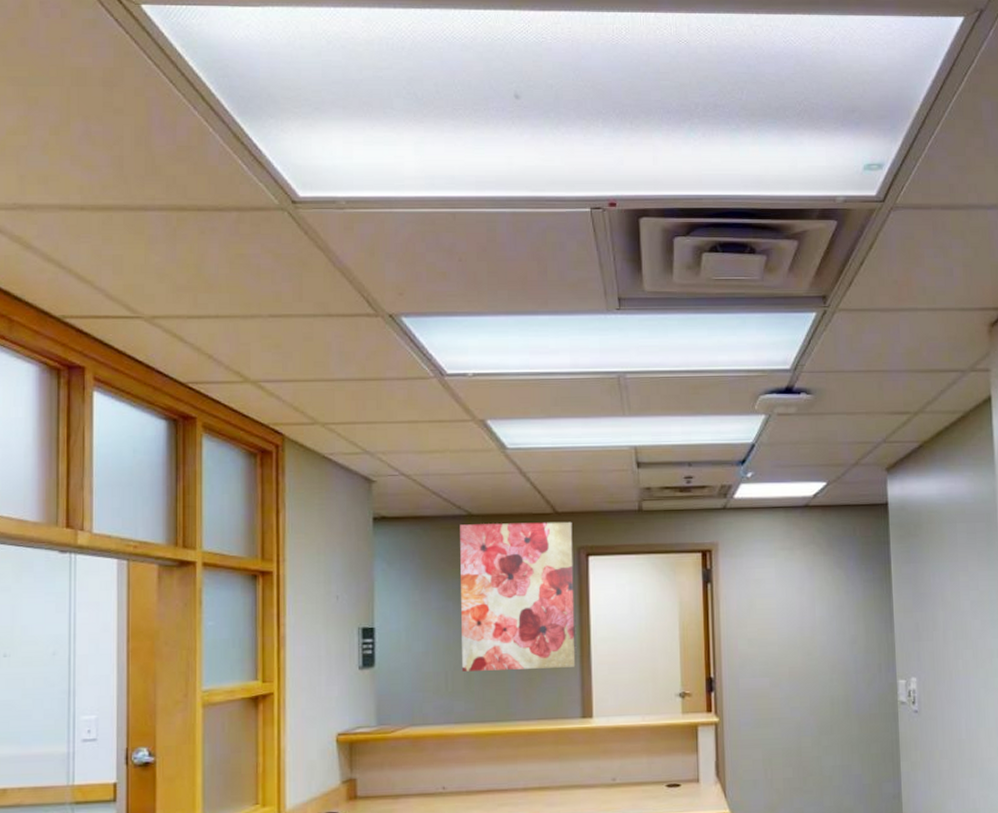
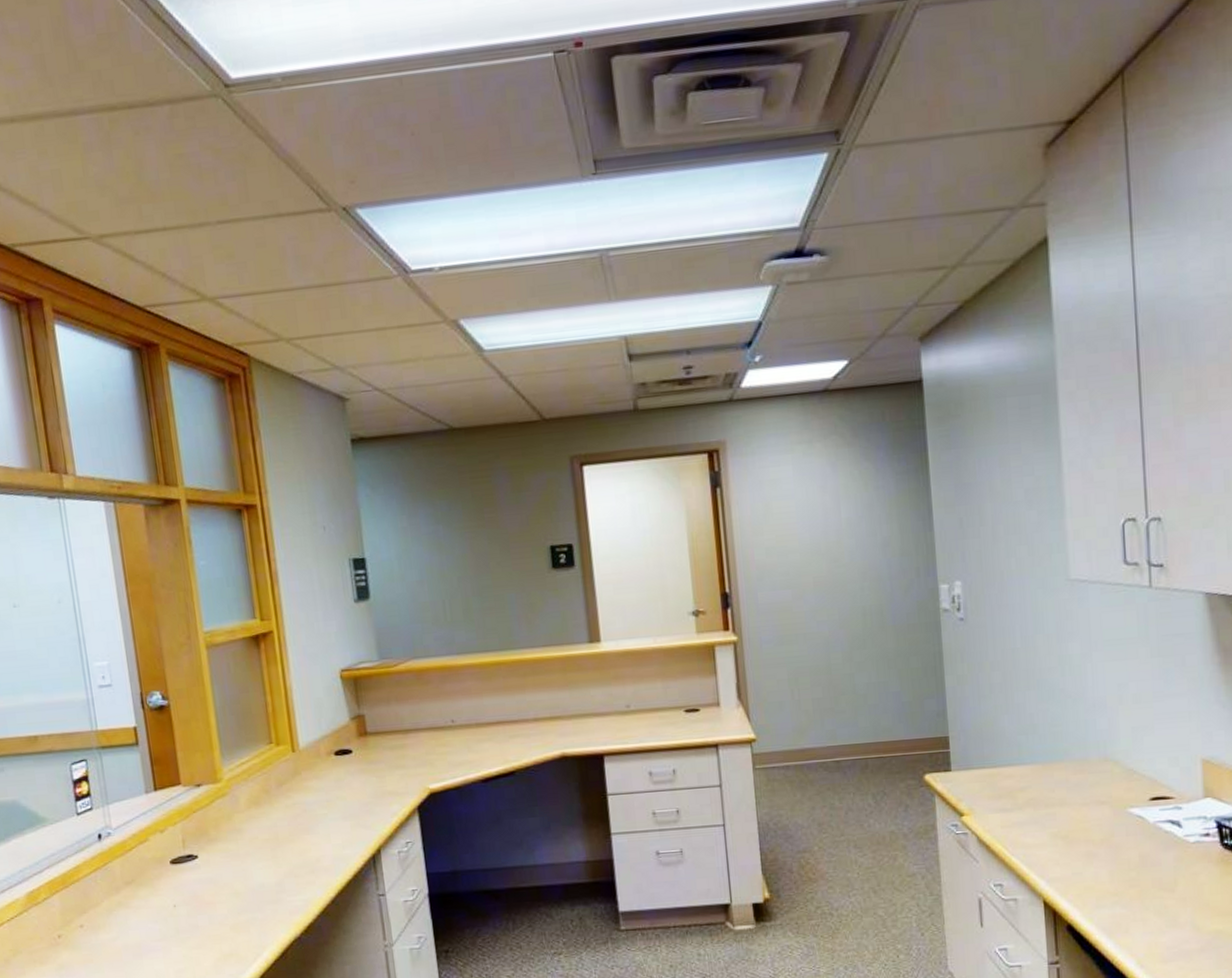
wall art: present [460,521,576,672] -> none [442,428,578,600]

